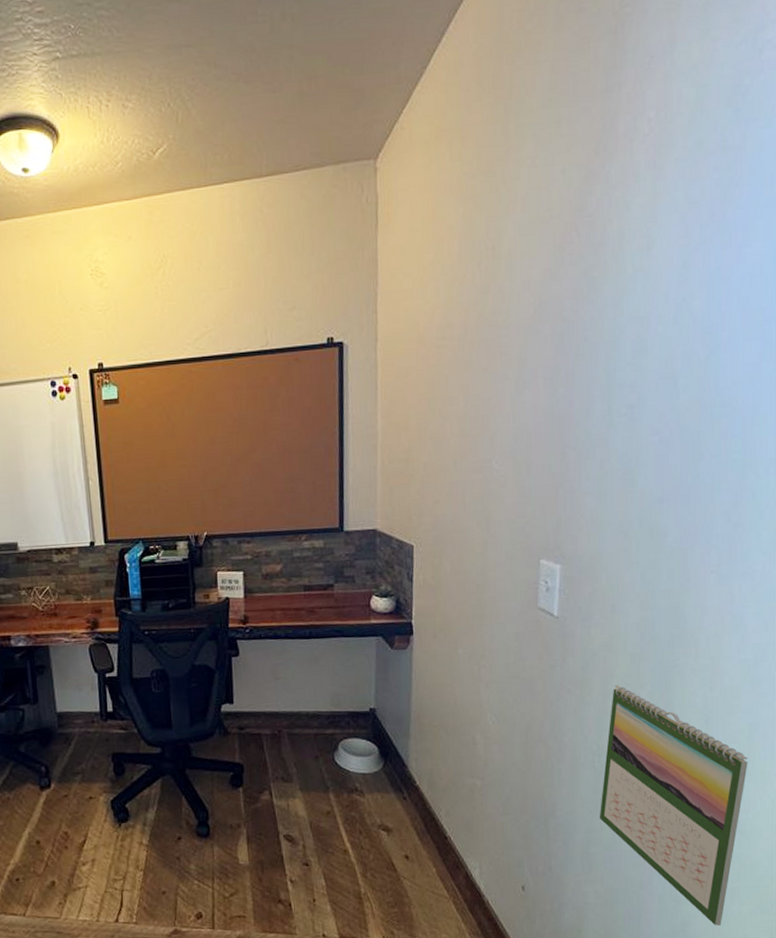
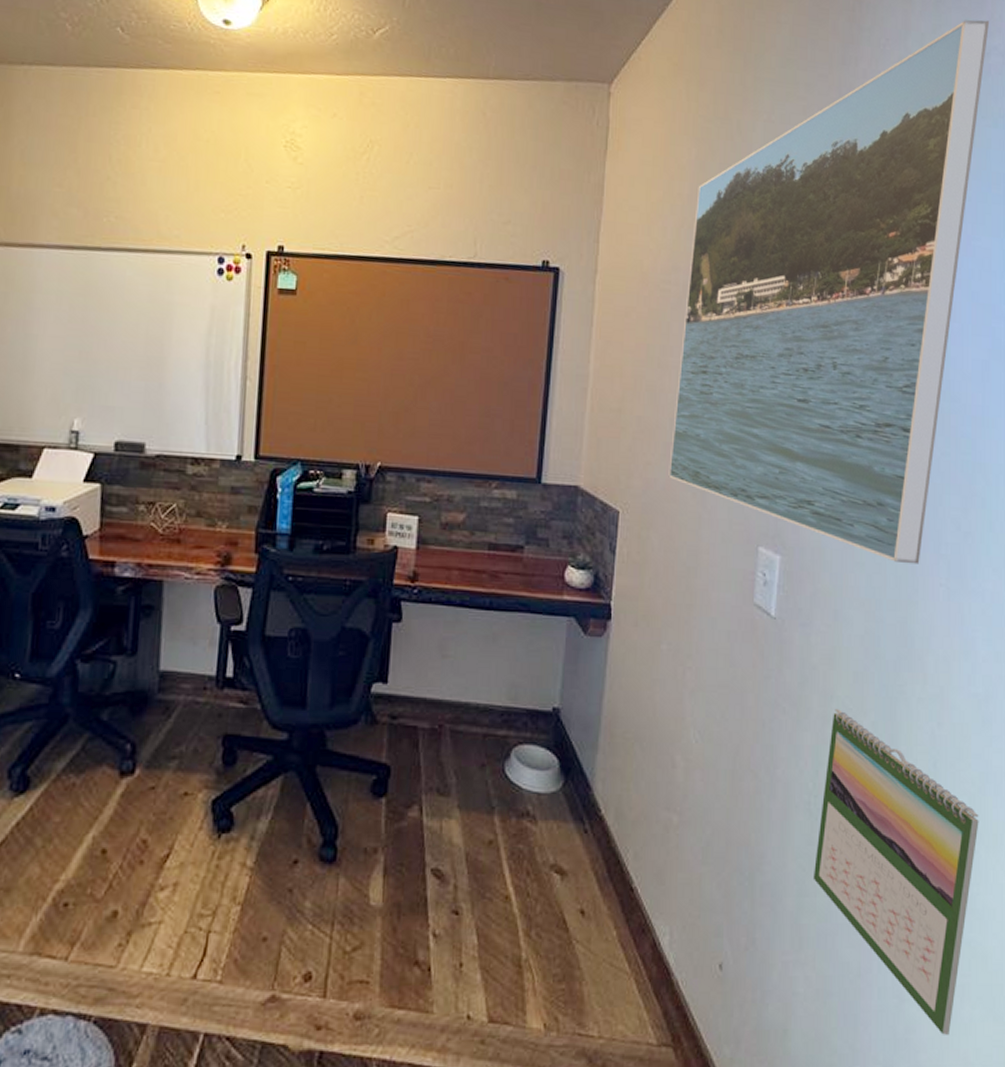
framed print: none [455,13,763,558] -> present [668,19,990,564]

